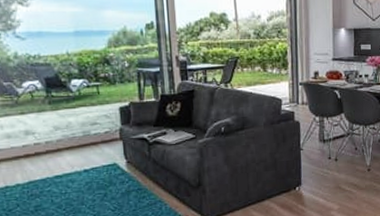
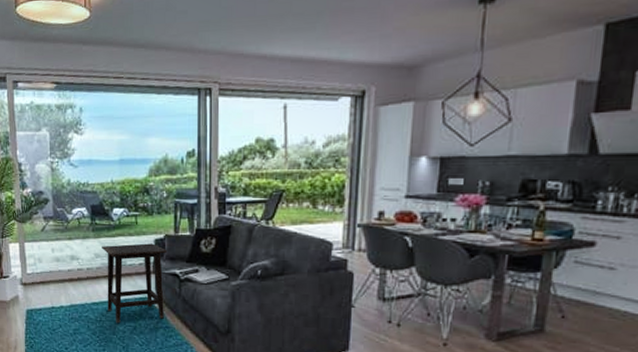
side table: none [61,111,135,193] -> present [102,243,168,324]

